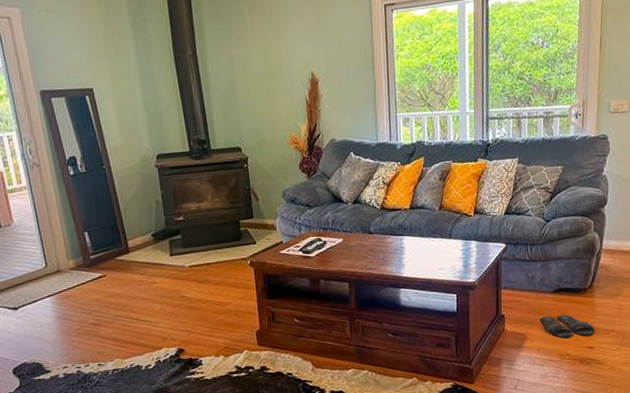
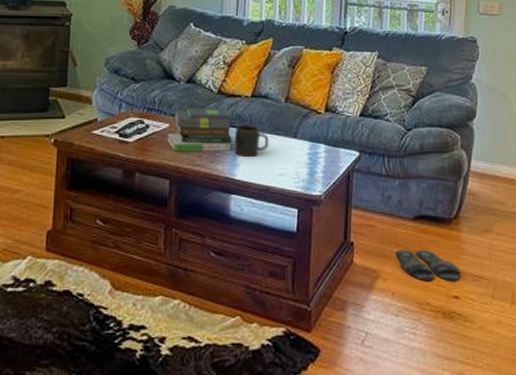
books: none [342,221,397,260] -> present [167,108,232,151]
mug: none [398,232,428,258] -> present [234,125,269,156]

